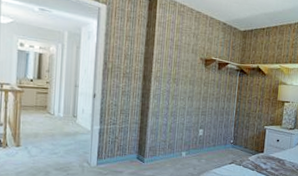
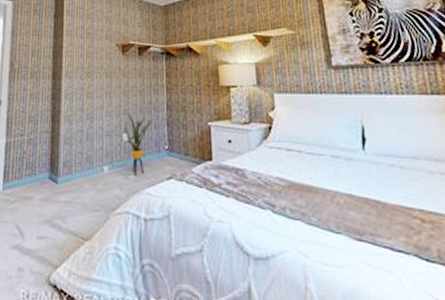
house plant: none [197,113,226,160] -> present [120,112,155,176]

